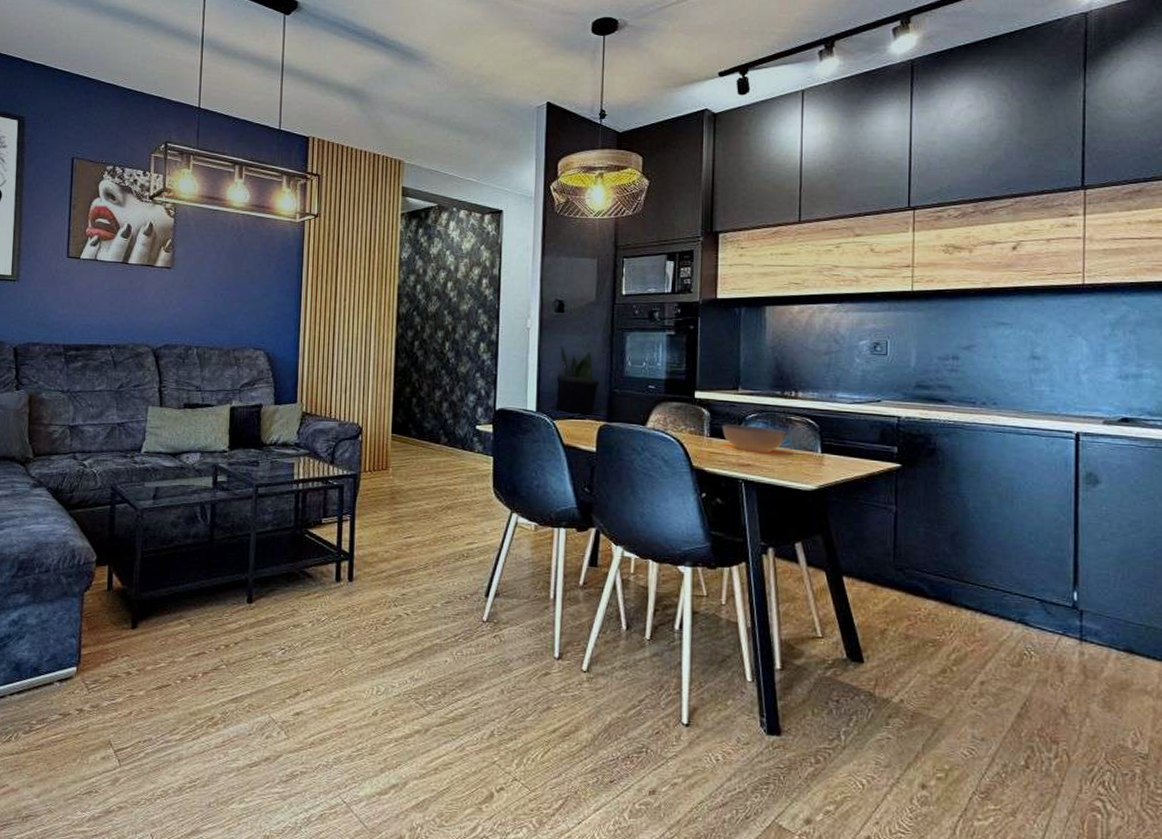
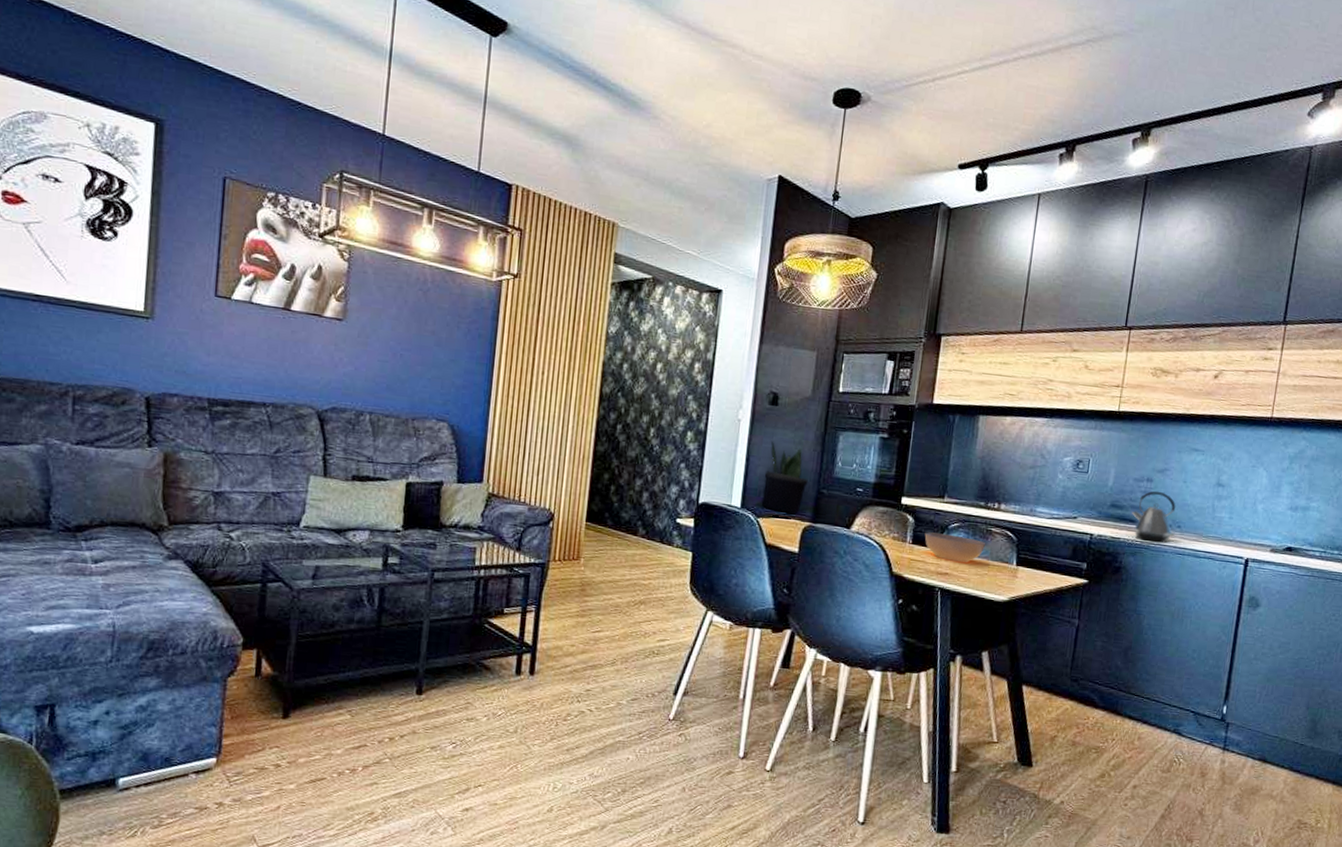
kettle: none [940,368,991,421] -> present [1131,491,1176,542]

